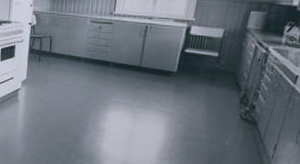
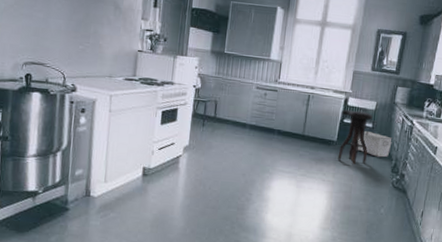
stool: none [177,39,219,97] -> present [337,109,373,165]
storage bin: none [200,60,242,88] -> present [357,130,393,158]

